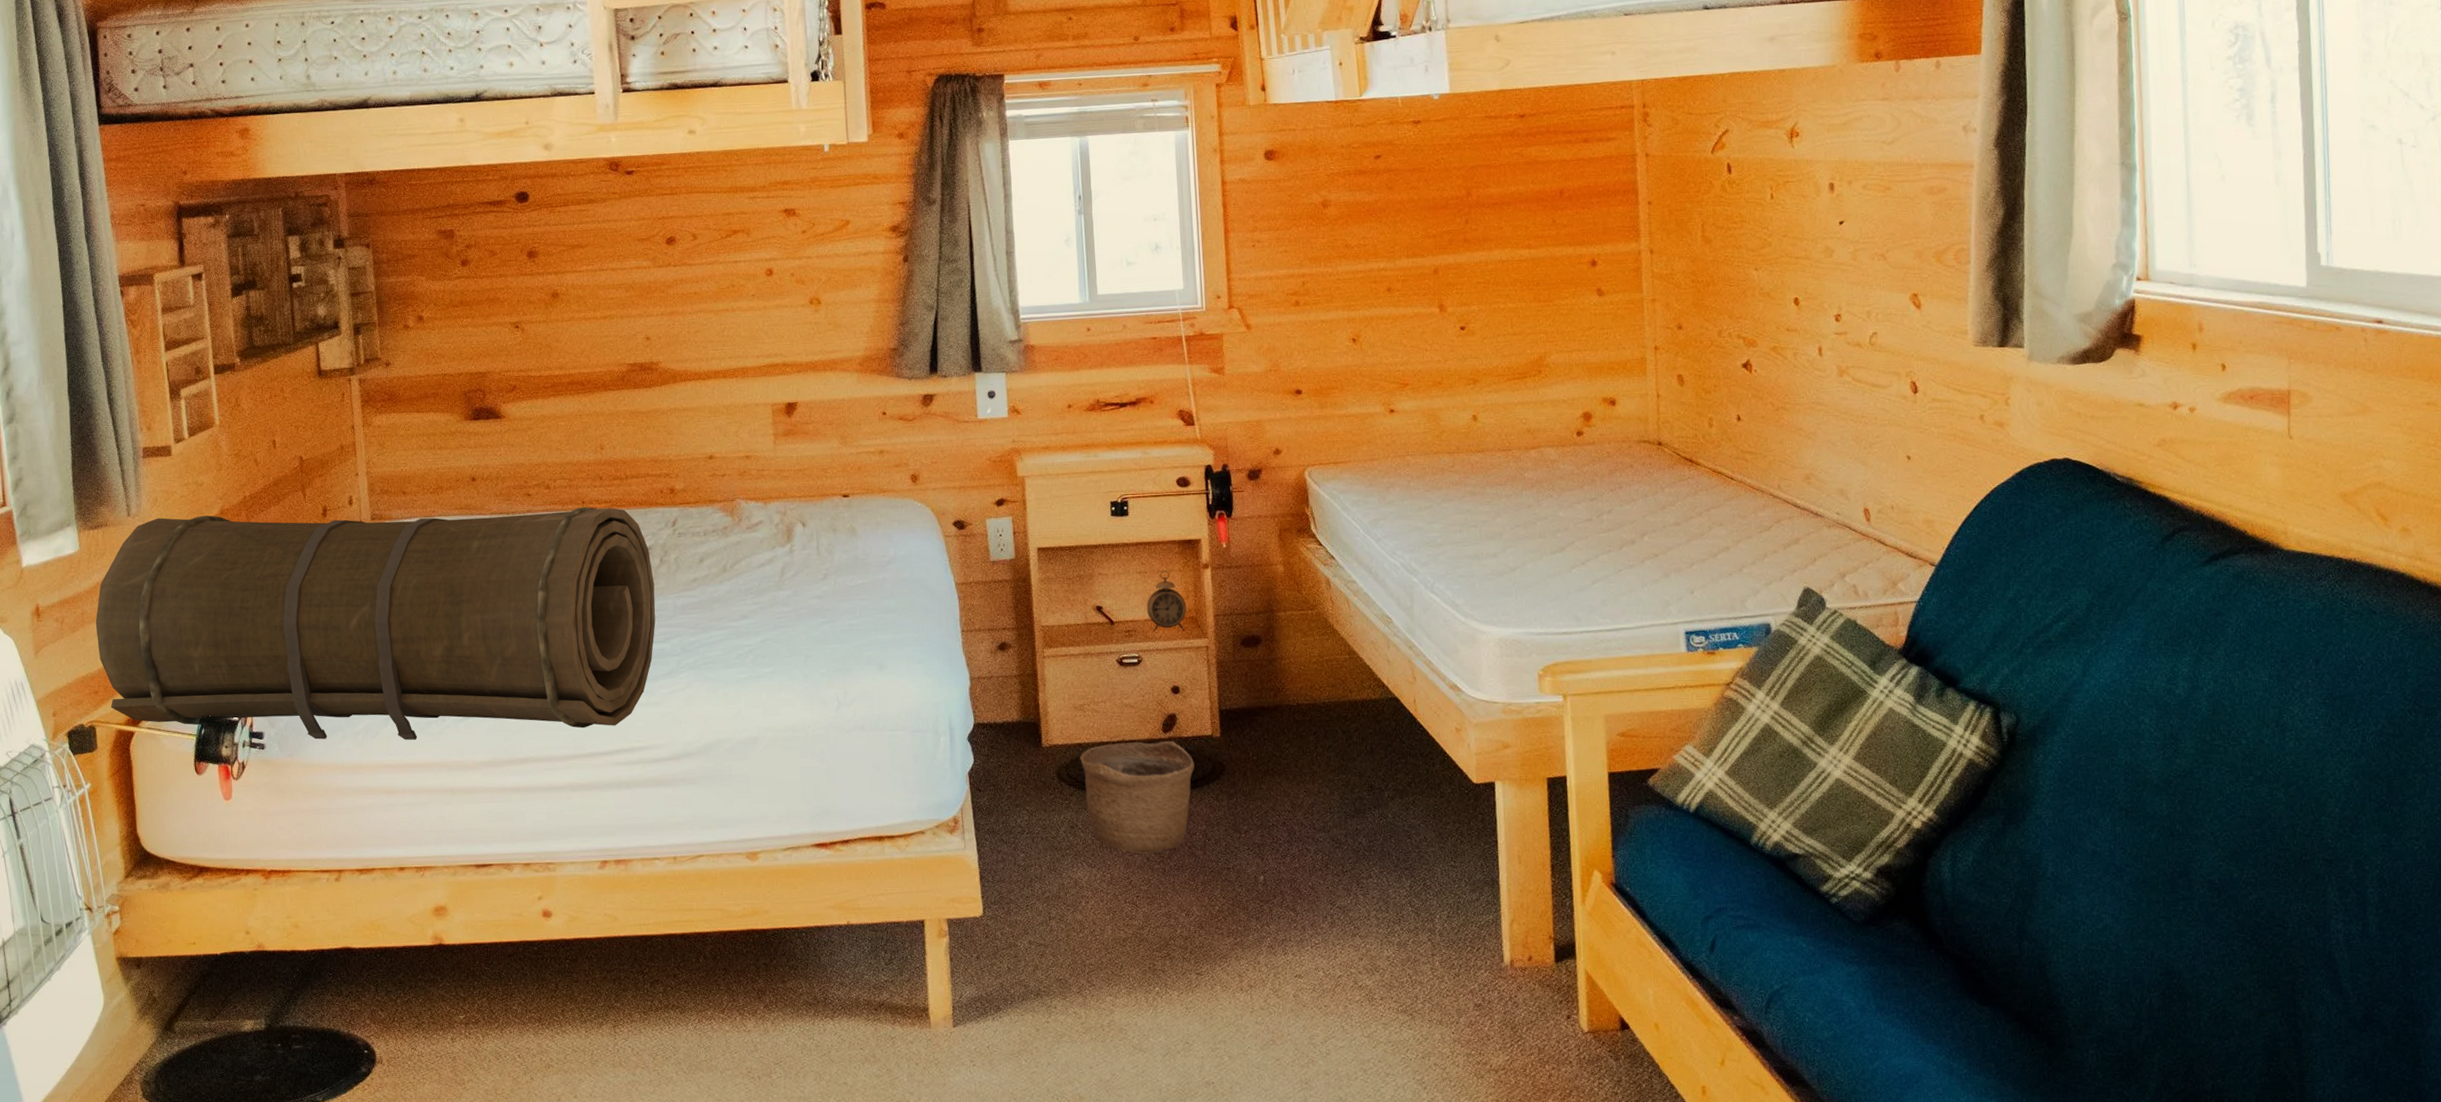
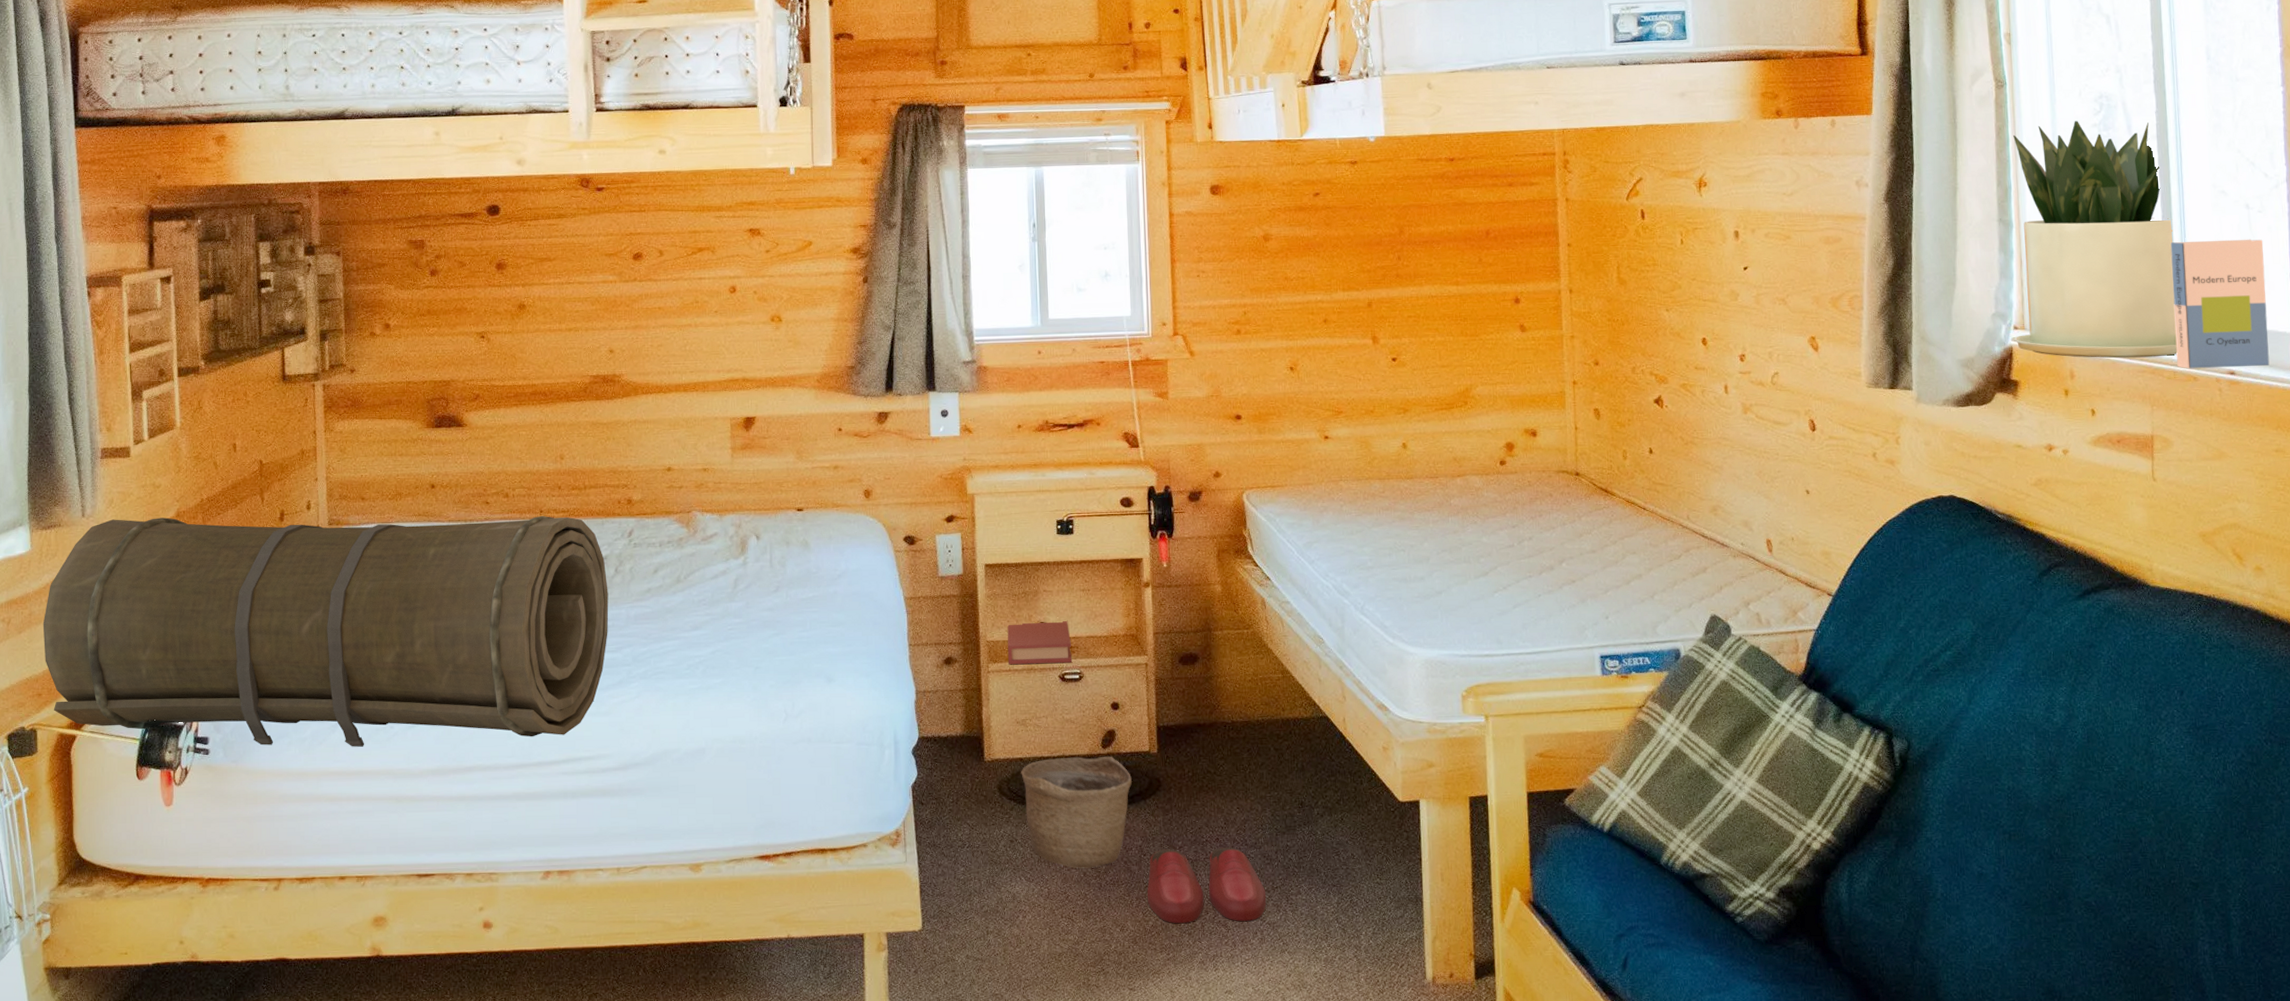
book: none [1062,603,1129,650] -> present [1007,620,1072,665]
alarm clock: present [1146,571,1187,632] -> none [1088,588,1128,648]
slippers: none [1212,831,1337,909] -> present [1147,847,1267,924]
planter: none [2135,53,2319,309] -> present [2012,121,2178,359]
book: none [2312,176,2422,319] -> present [2170,239,2270,369]

